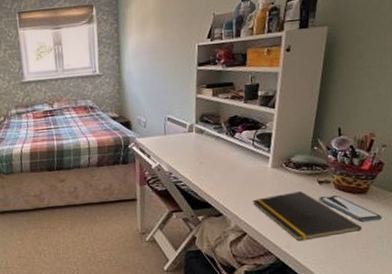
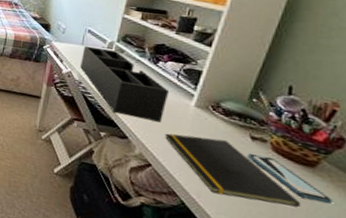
desk organizer: none [166,132,249,194] -> present [80,45,169,122]

